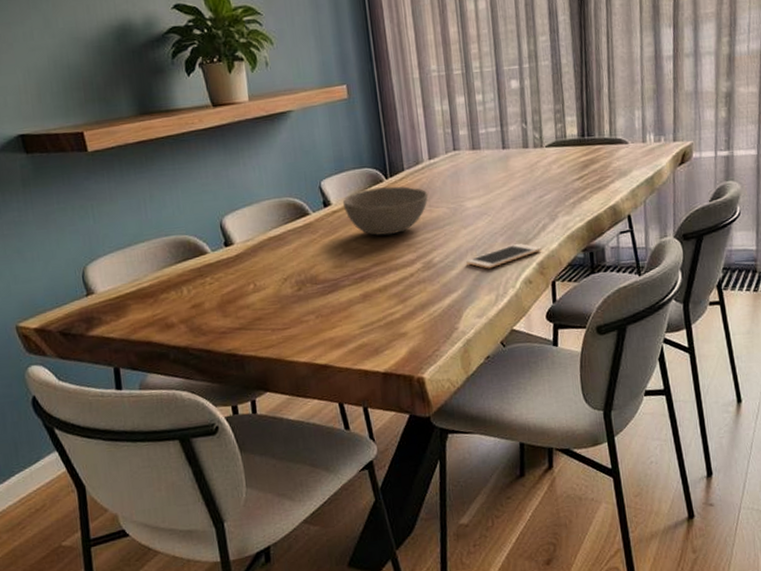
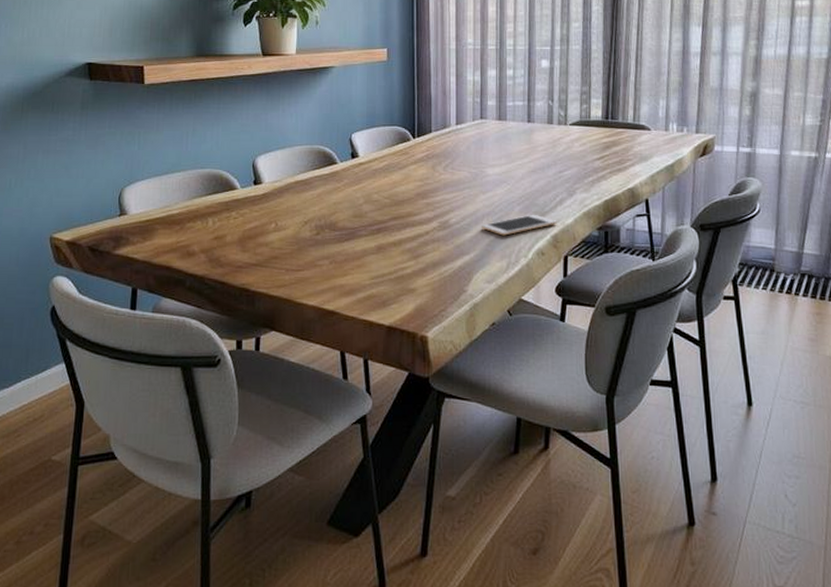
bowl: present [342,186,429,236] -> none [369,146,452,192]

